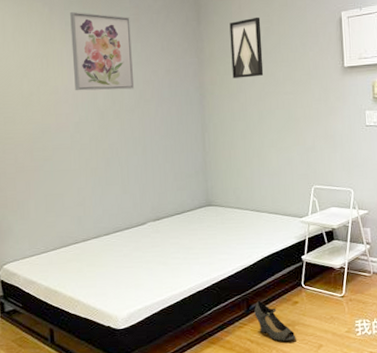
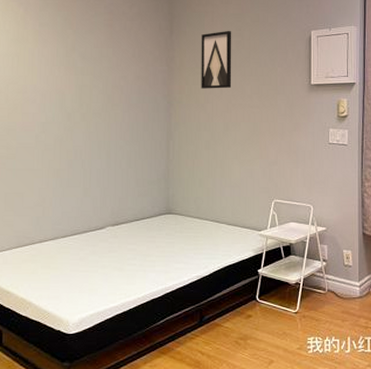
wall art: present [70,11,135,91] -> none [43,13,104,93]
shoe: present [254,300,296,342] -> none [207,312,247,355]

